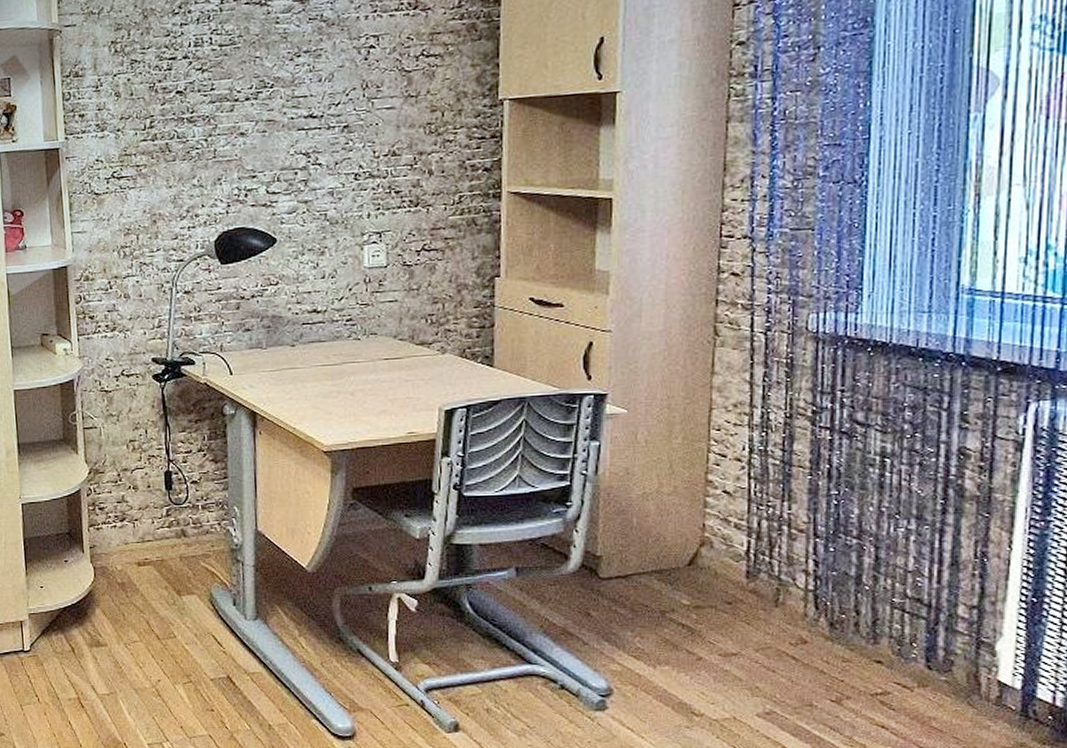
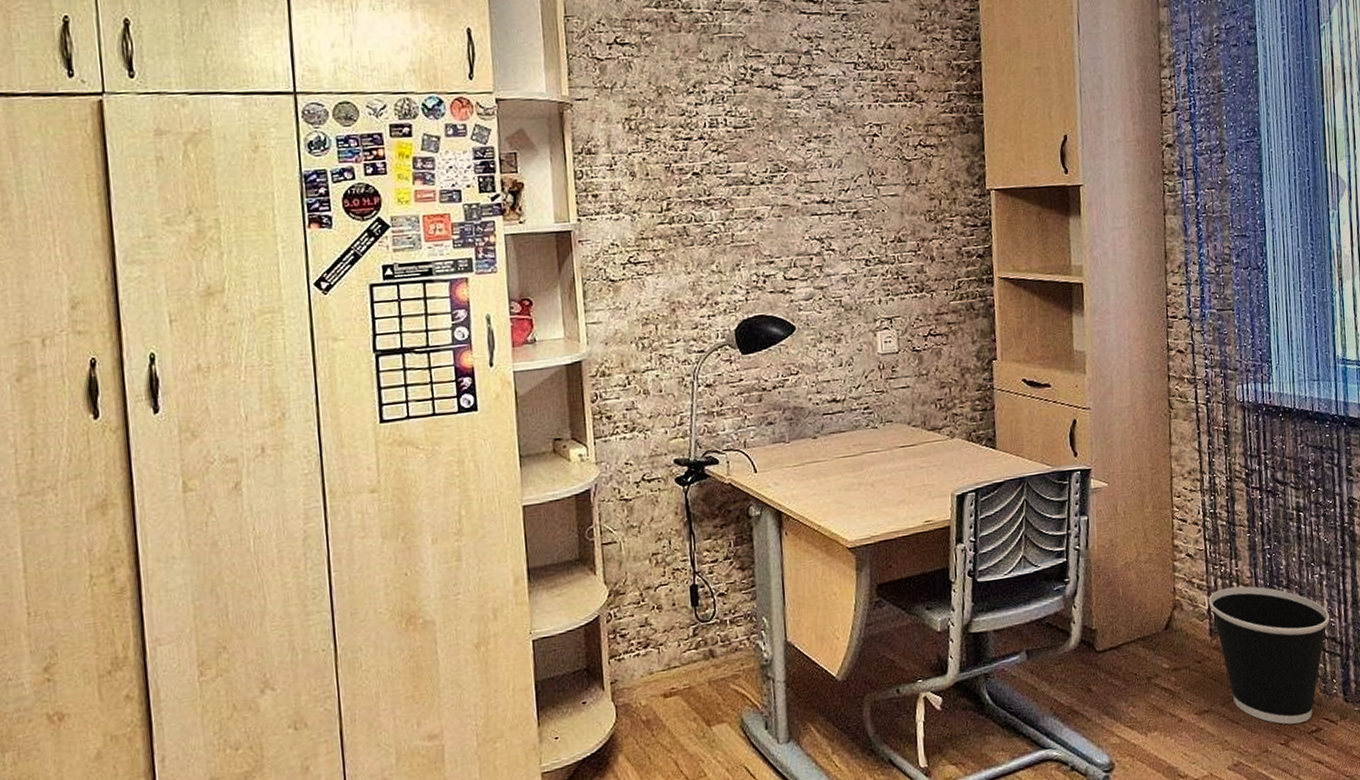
wastebasket: none [747,530,915,683] -> present [1208,586,1330,725]

